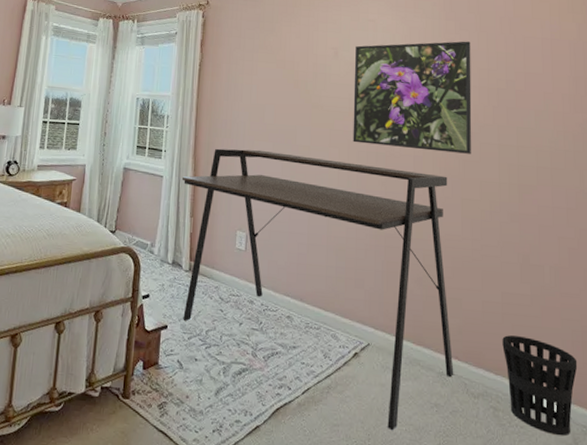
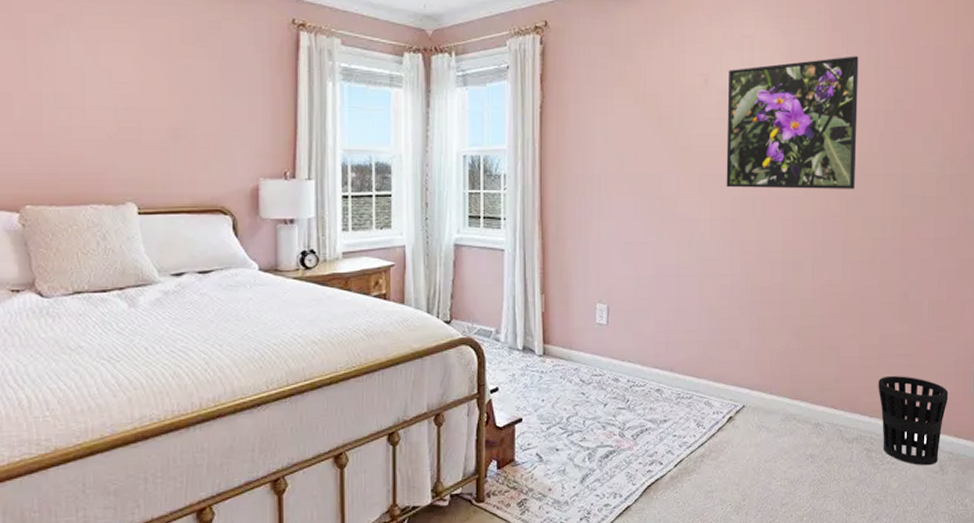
desk: present [181,148,454,431] -> none [527,206,830,488]

